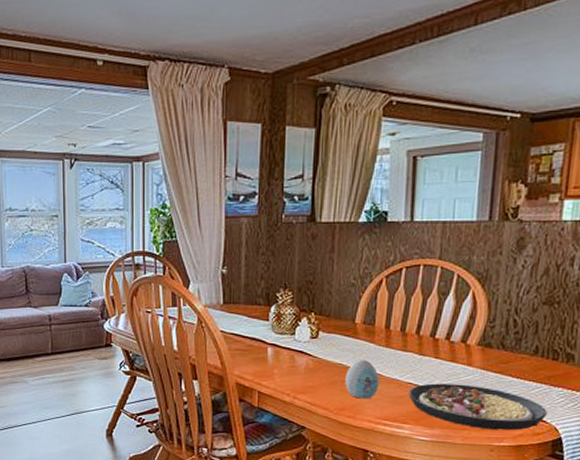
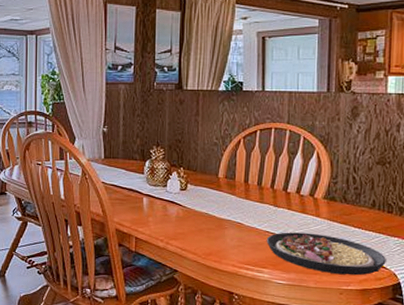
decorative egg: present [345,360,379,399] -> none [211,210,241,245]

